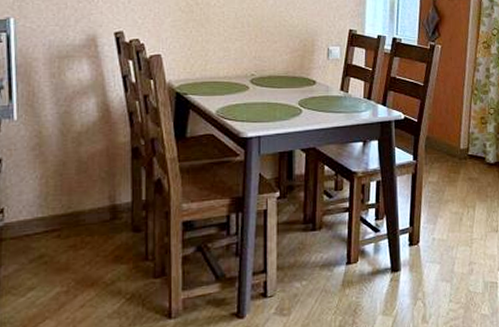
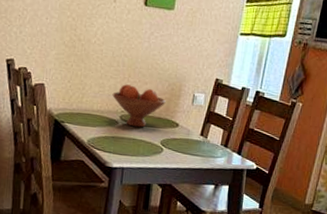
fruit bowl: none [239,45,299,90] -> present [112,84,166,128]

